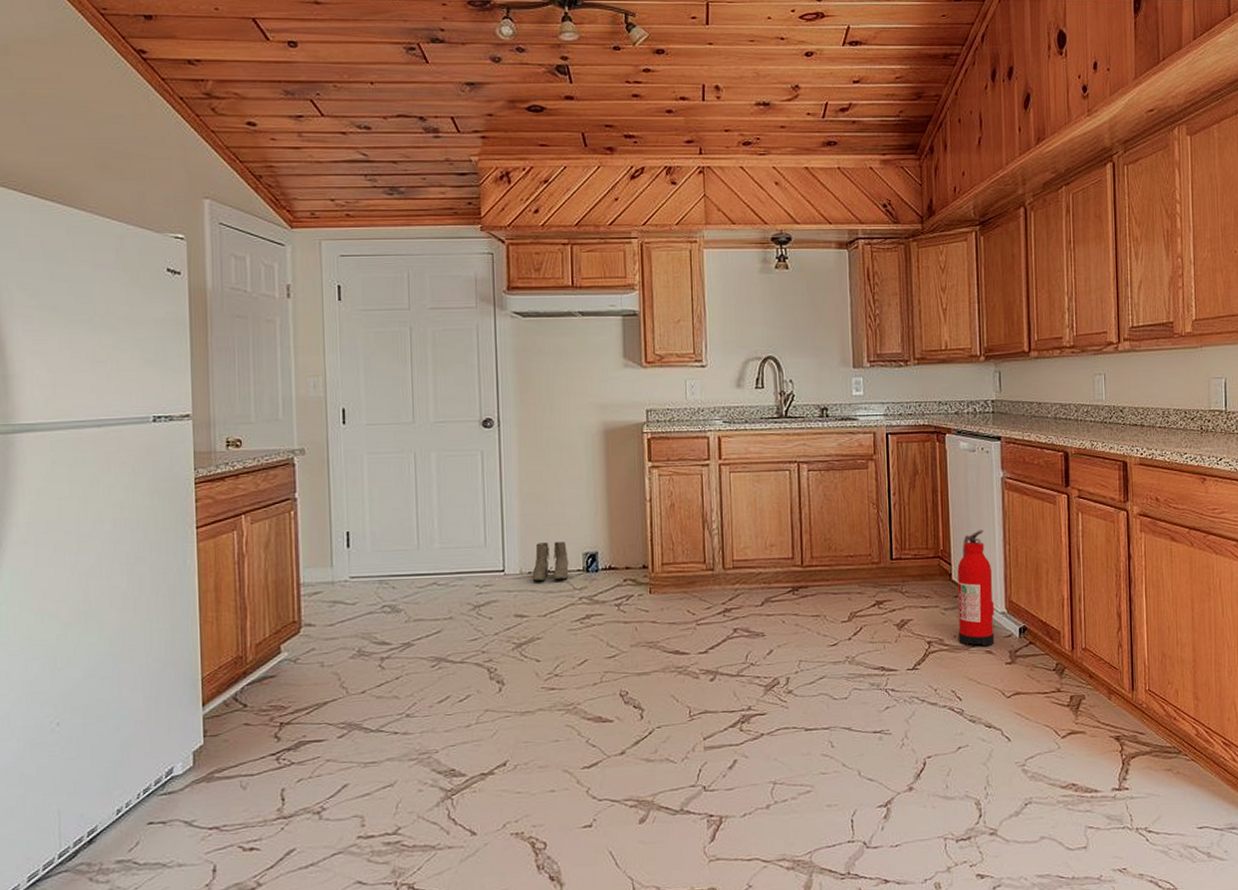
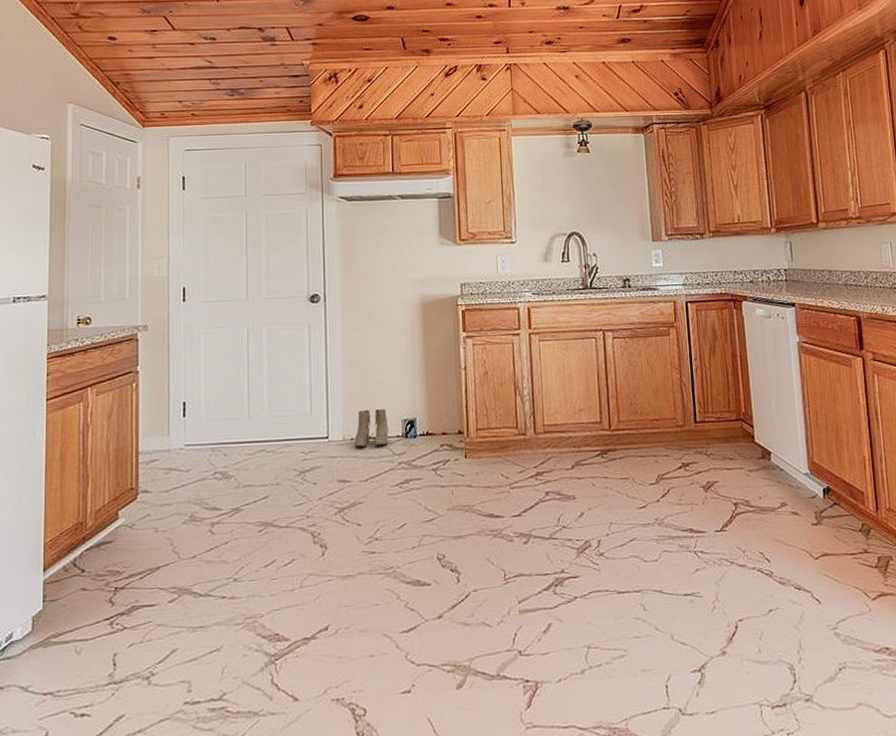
fire extinguisher: present [957,530,995,647] -> none [759,392,800,508]

